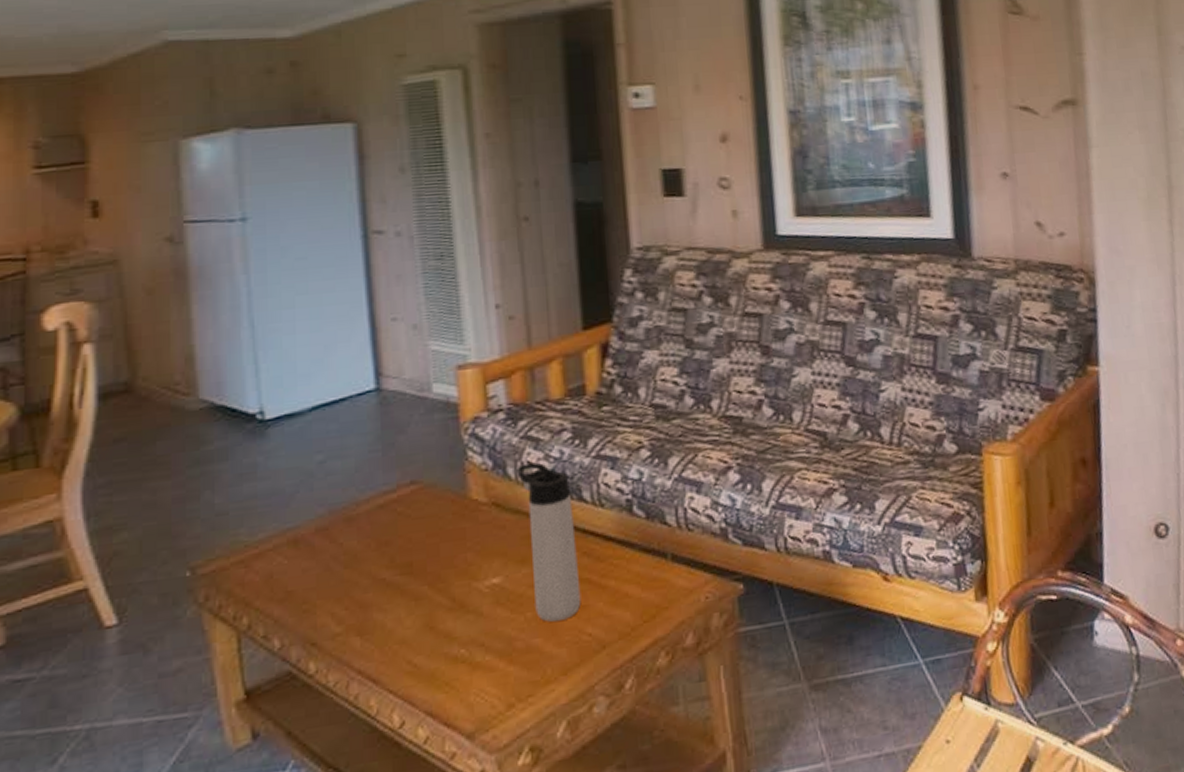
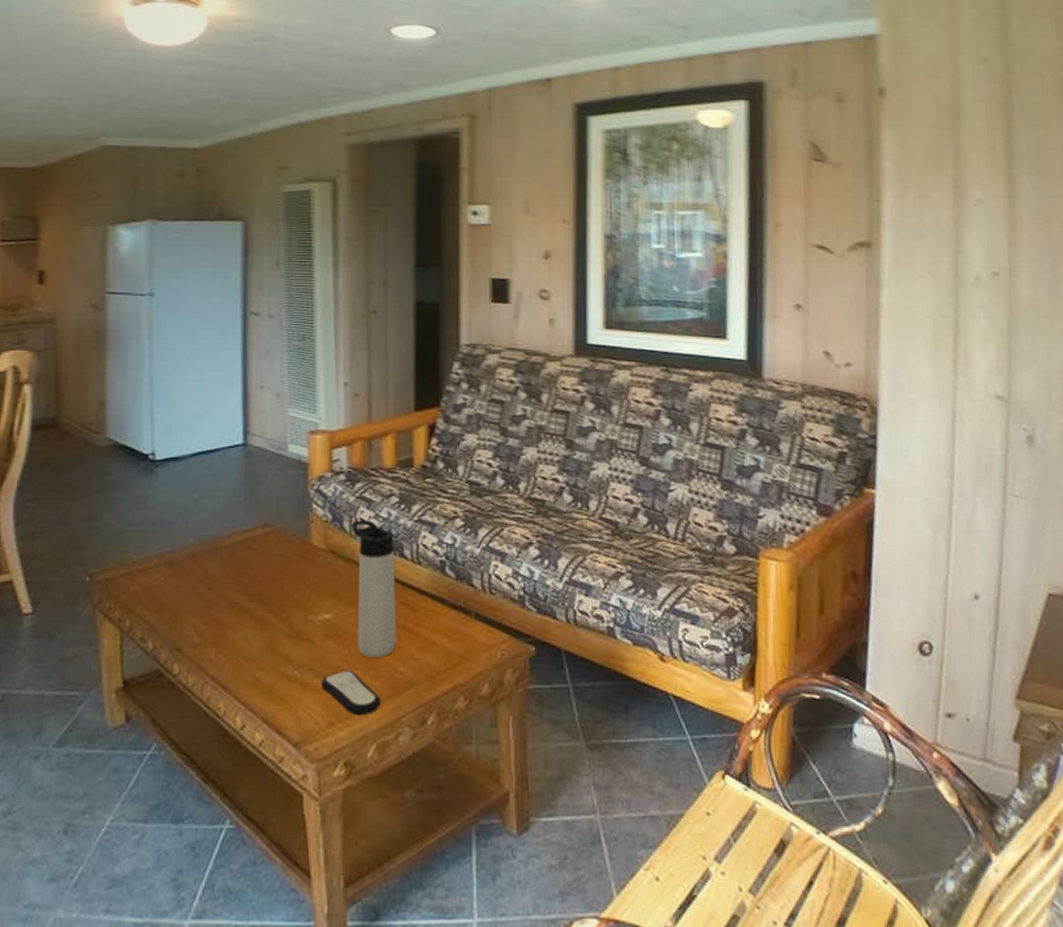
remote control: none [494,640,569,691] -> present [321,671,381,716]

